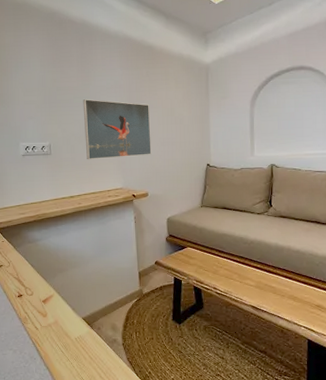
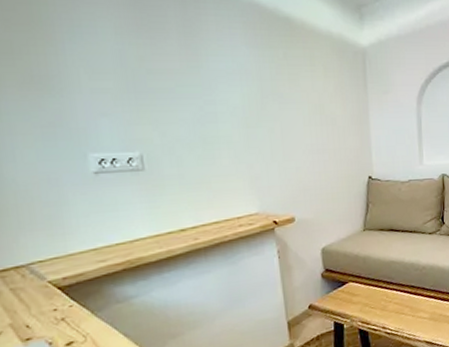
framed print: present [83,99,152,160] -> none [190,89,297,177]

